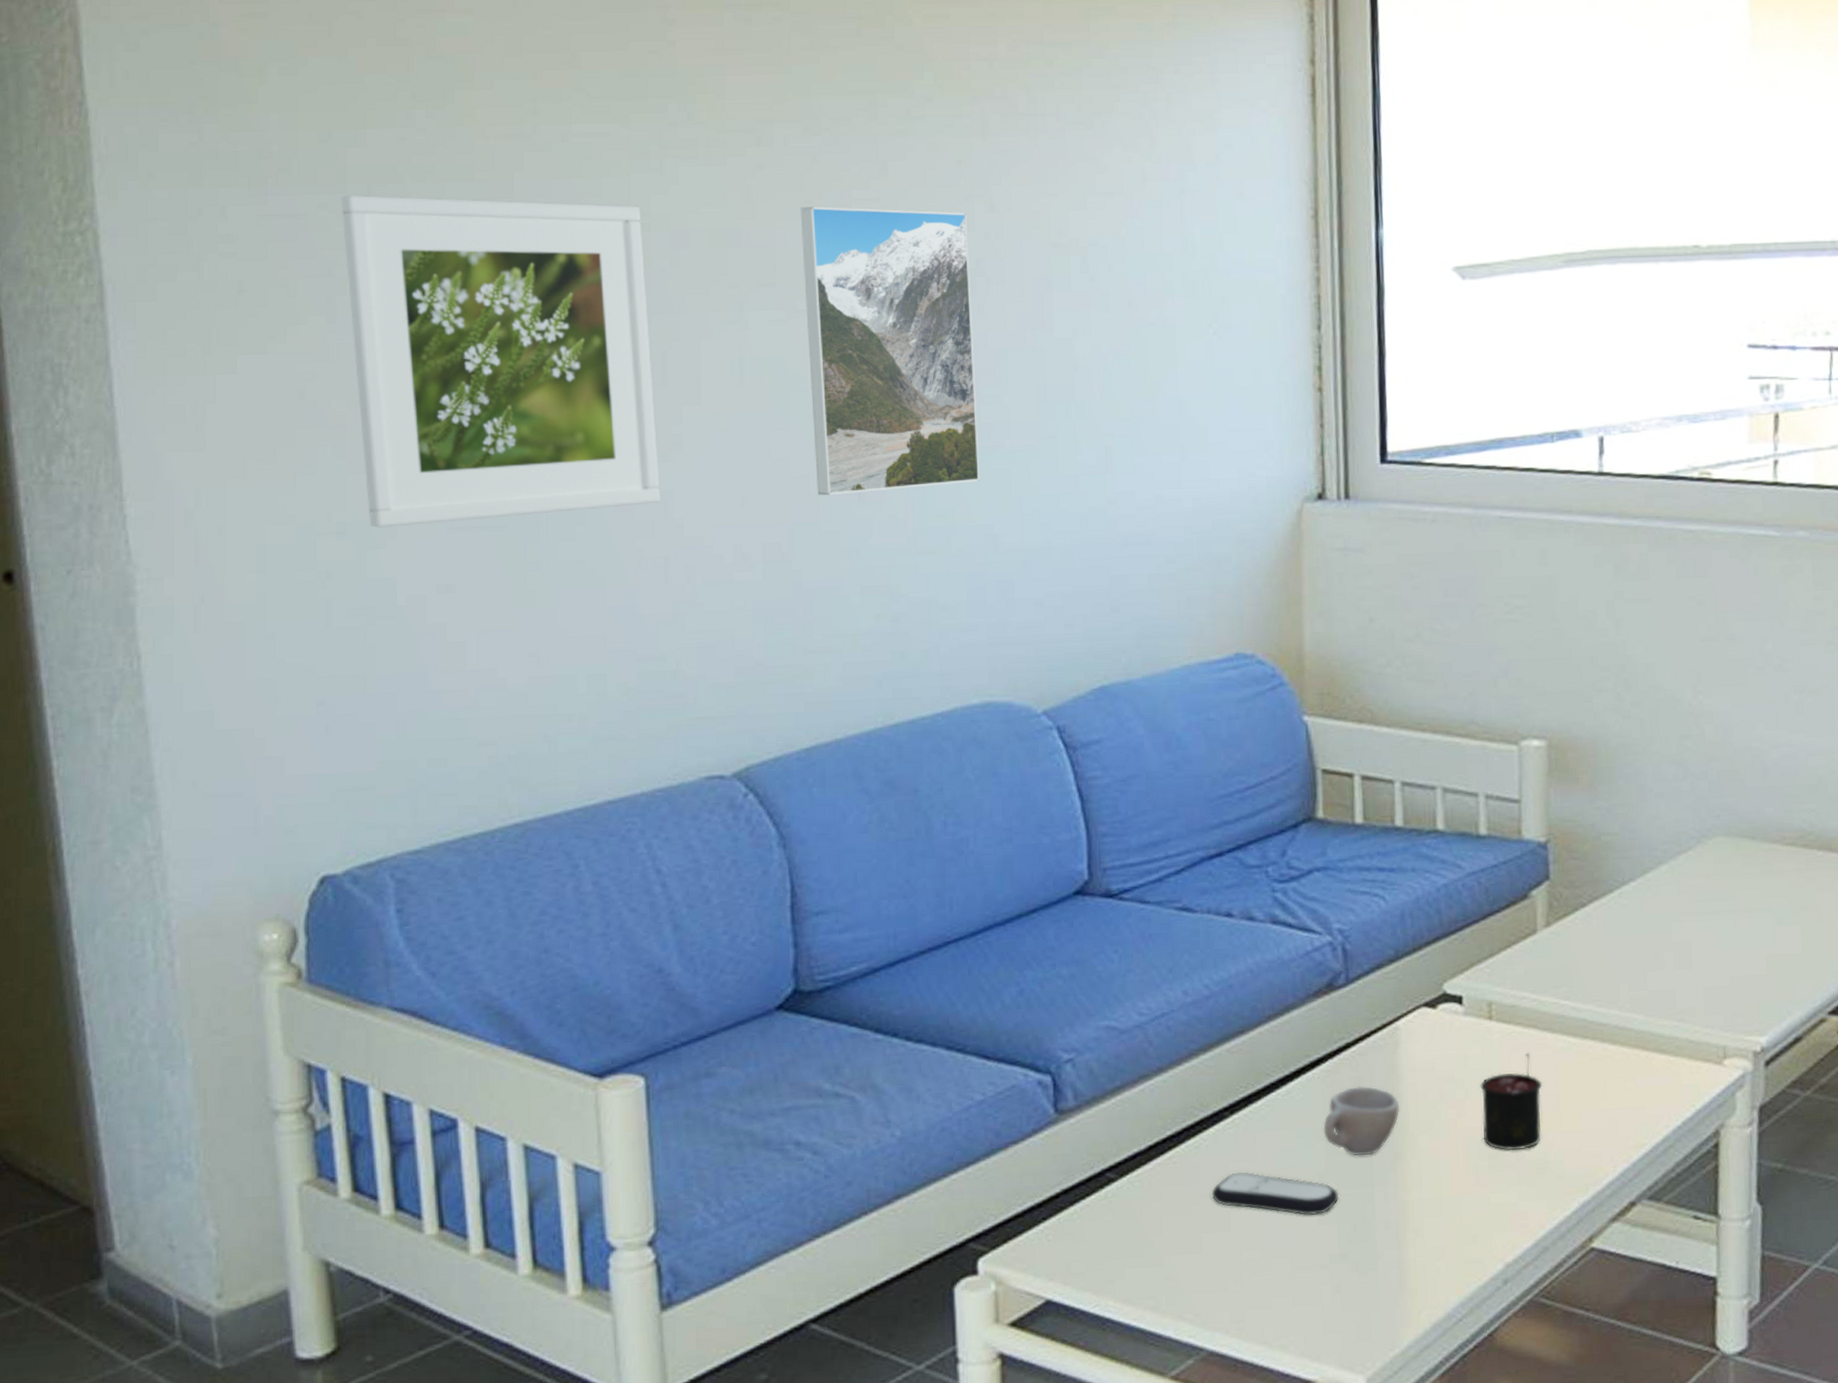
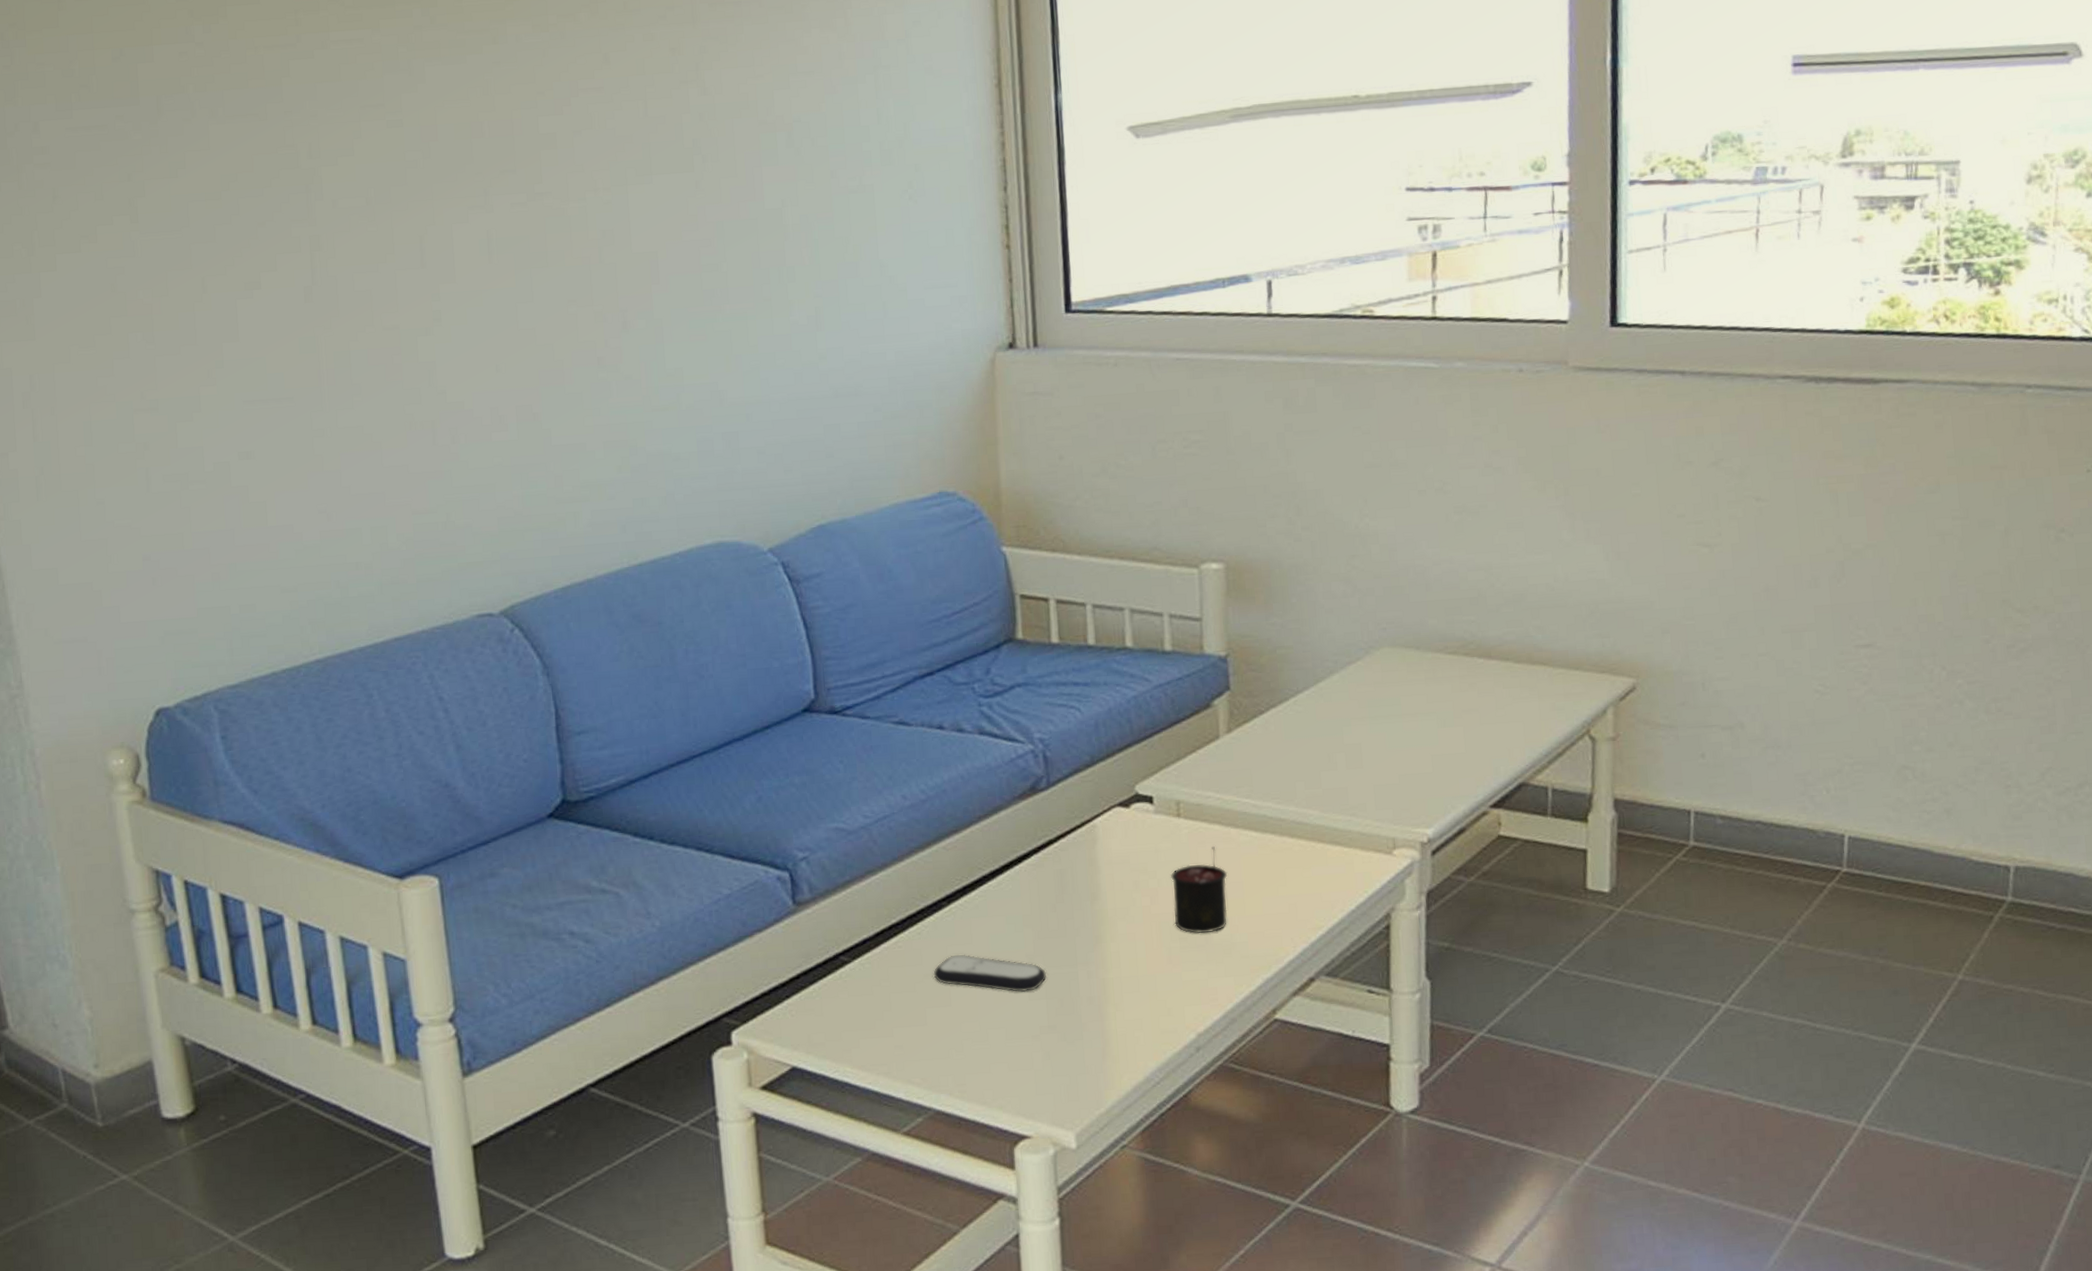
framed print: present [341,195,660,528] -> none [135,103,425,403]
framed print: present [800,206,980,496] -> none [534,96,704,361]
cup: present [1323,1085,1400,1157] -> none [1031,877,1100,940]

